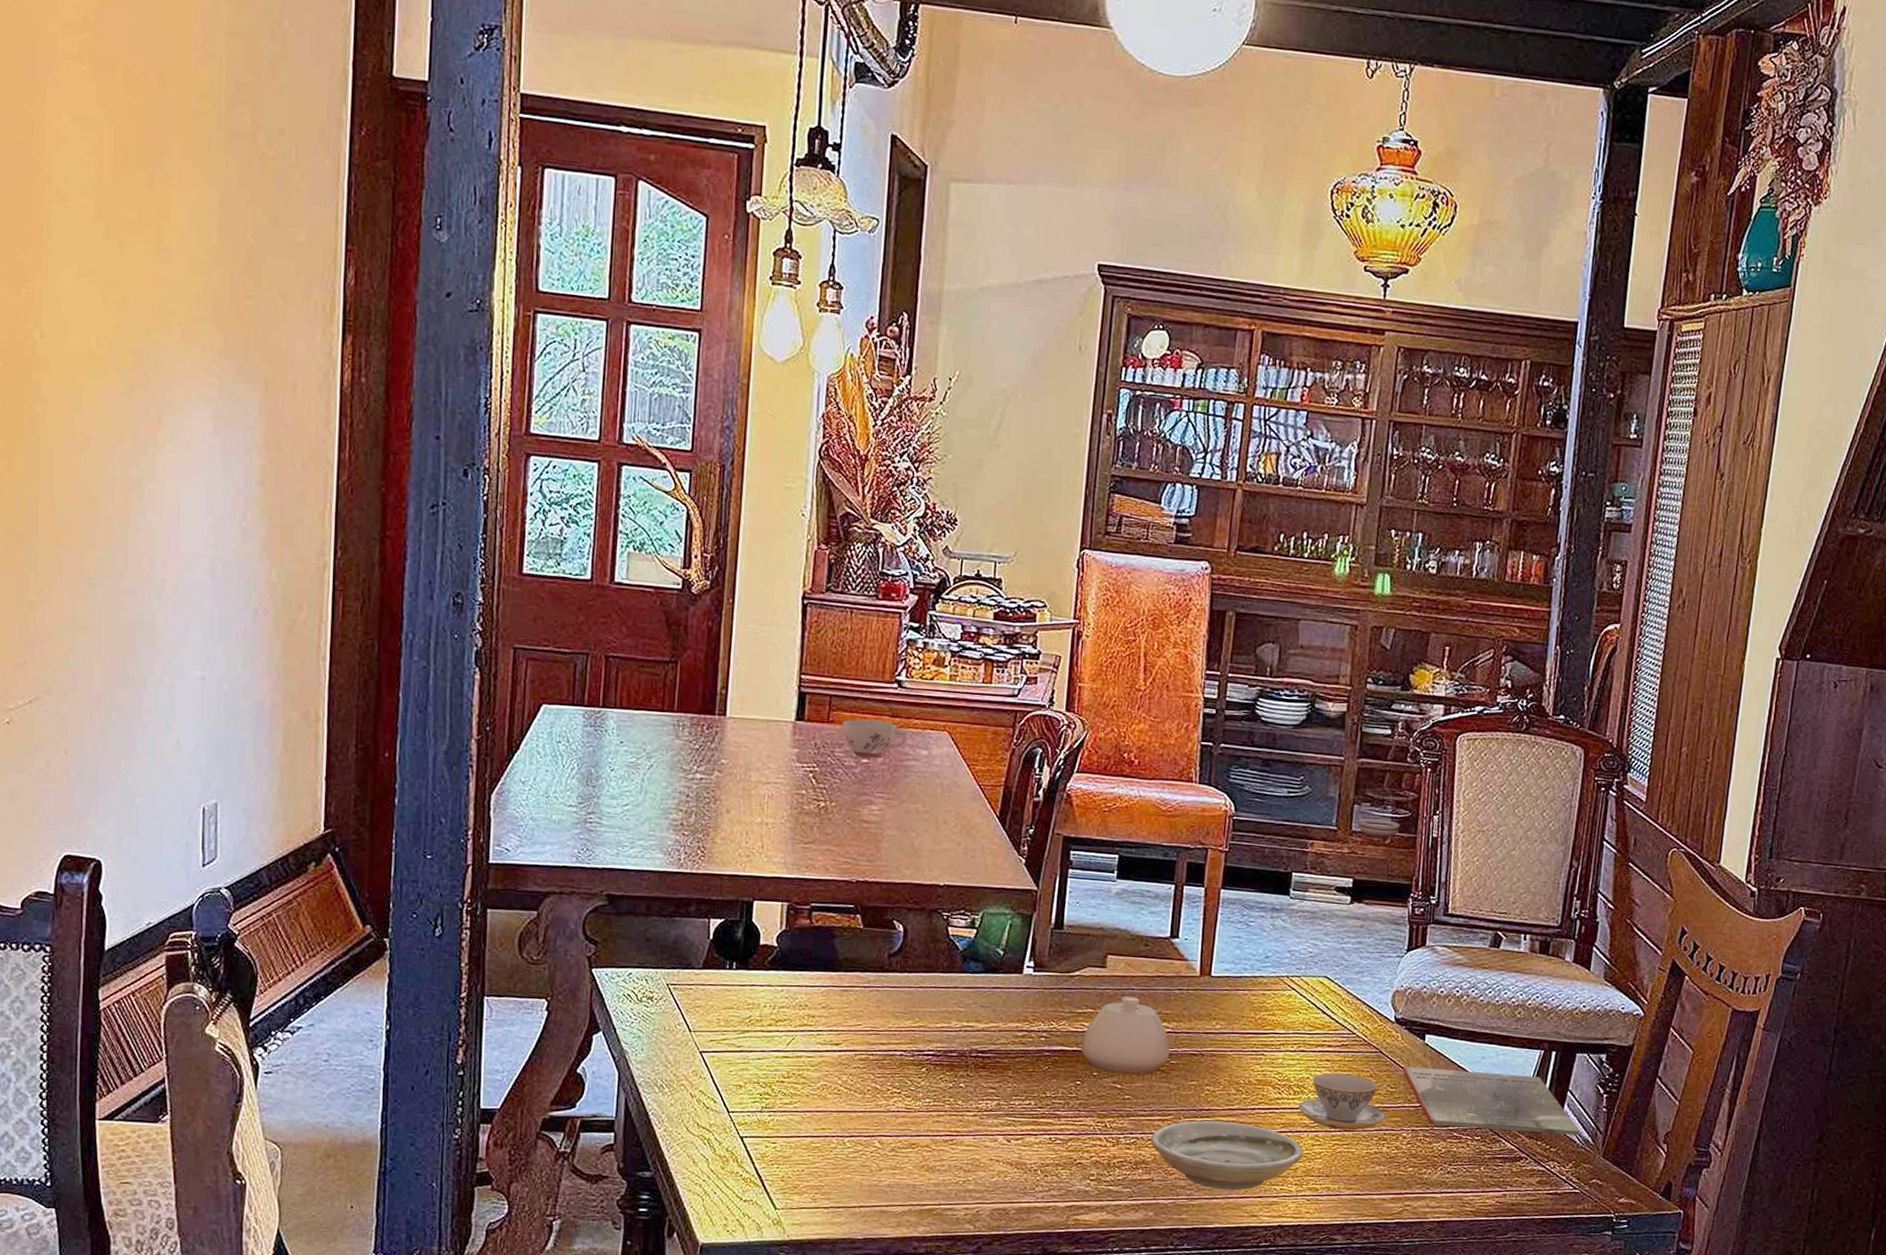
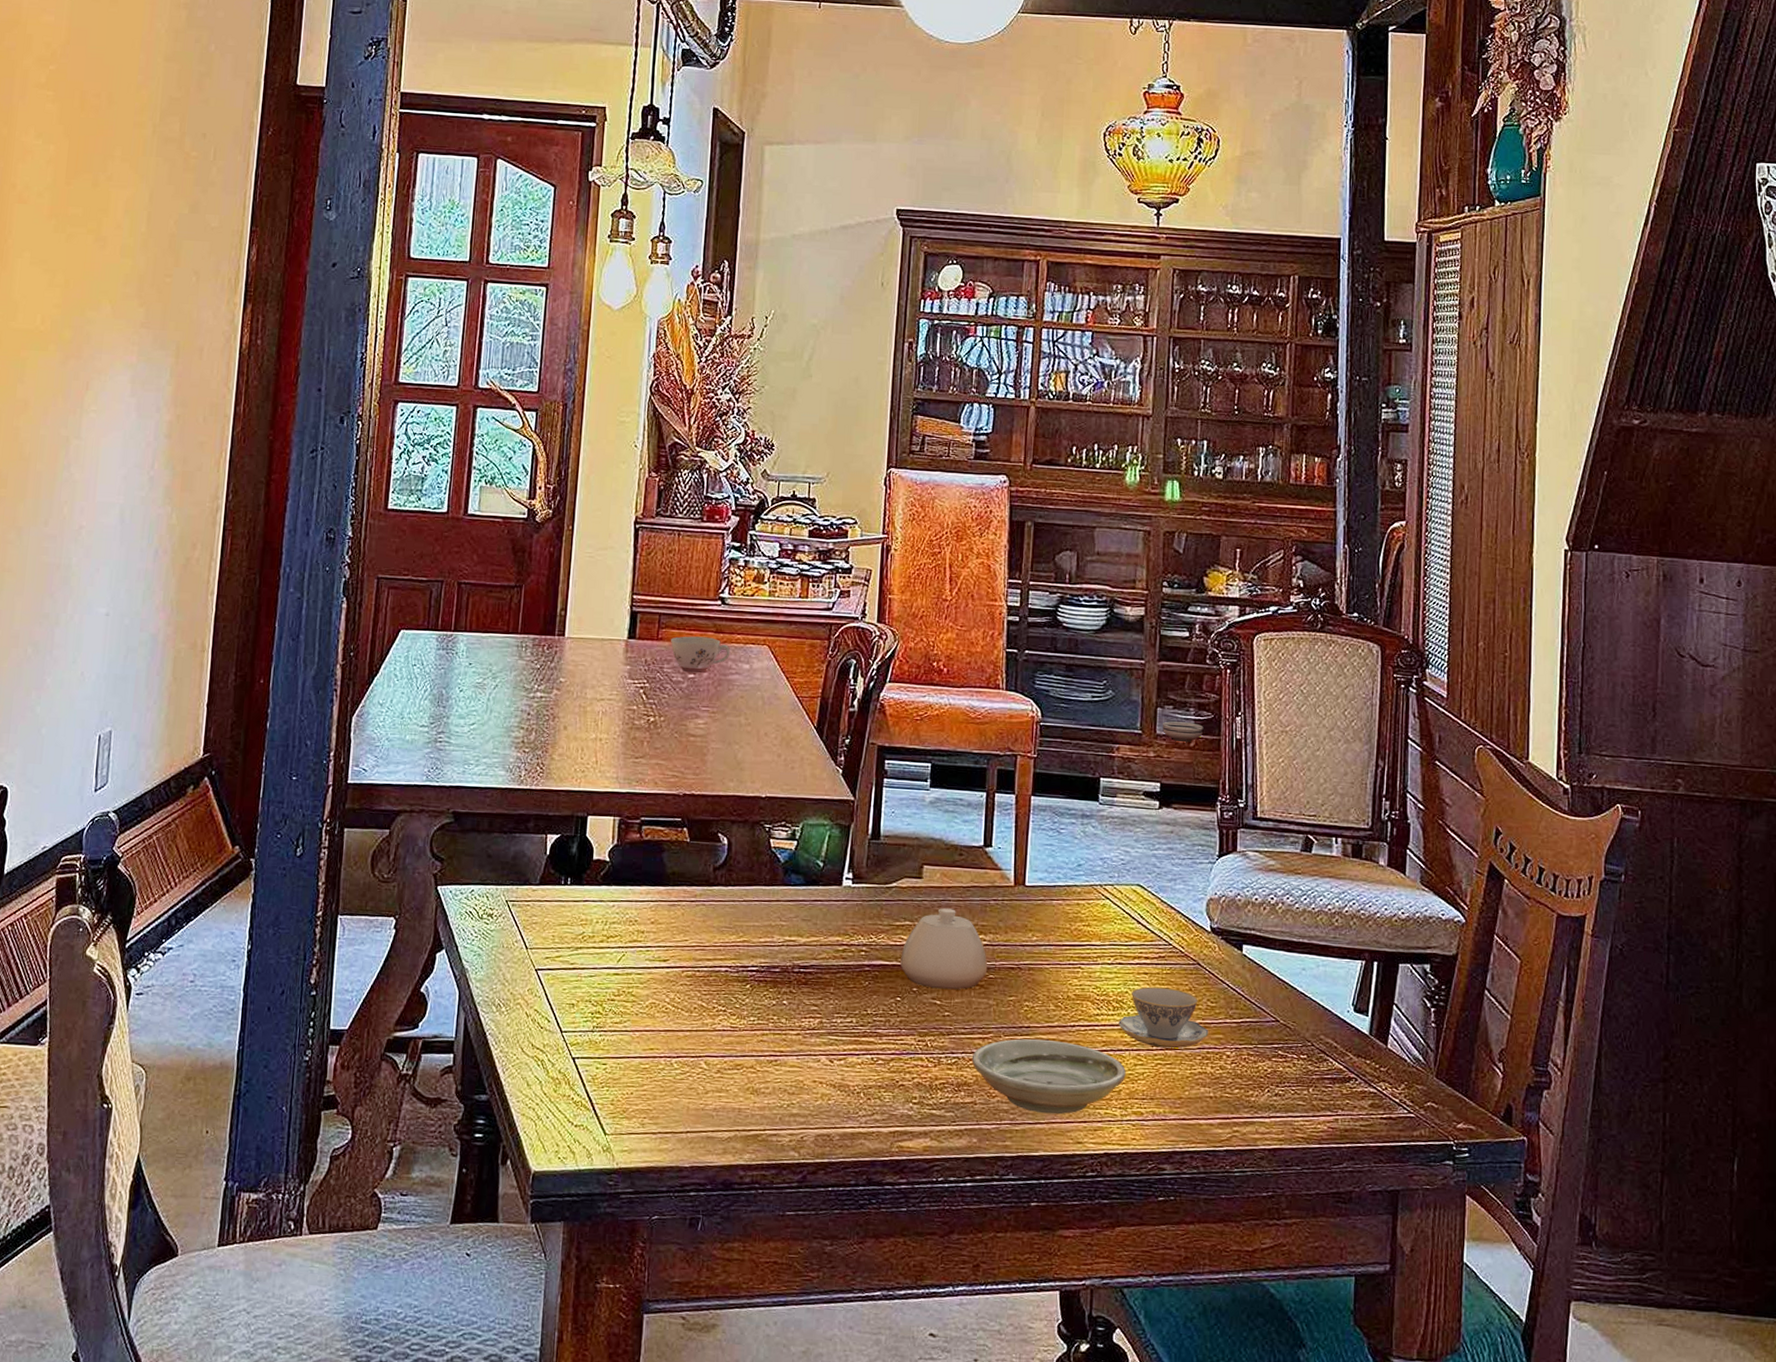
magazine: present [1402,1066,1580,1136] -> none [1221,979,1409,1054]

